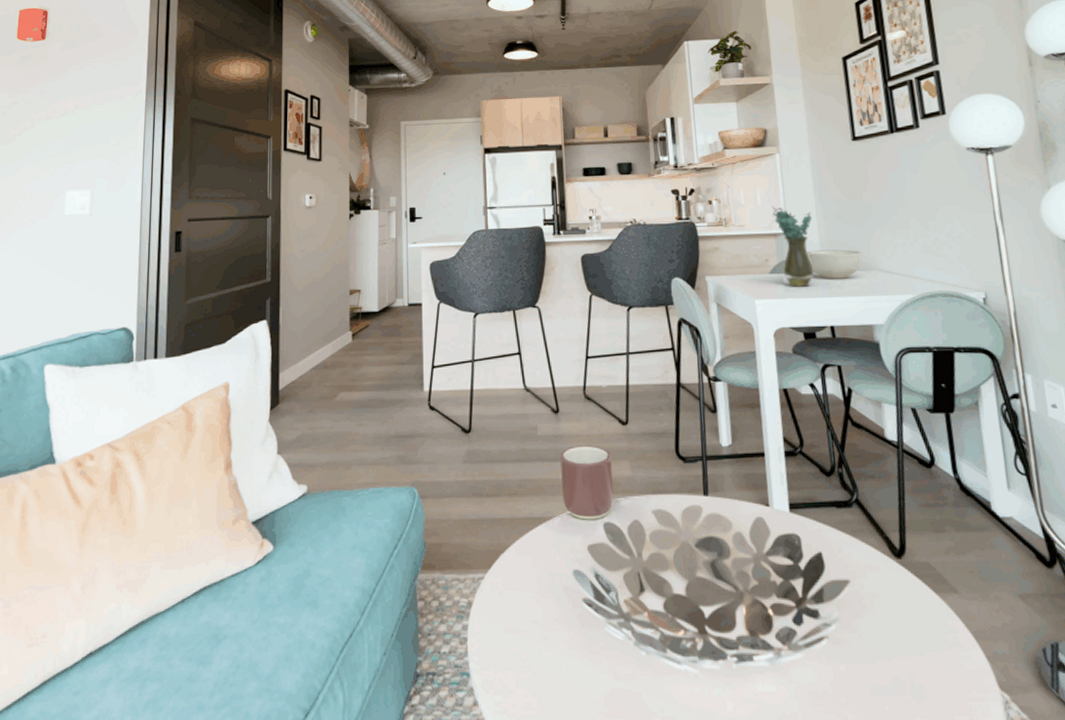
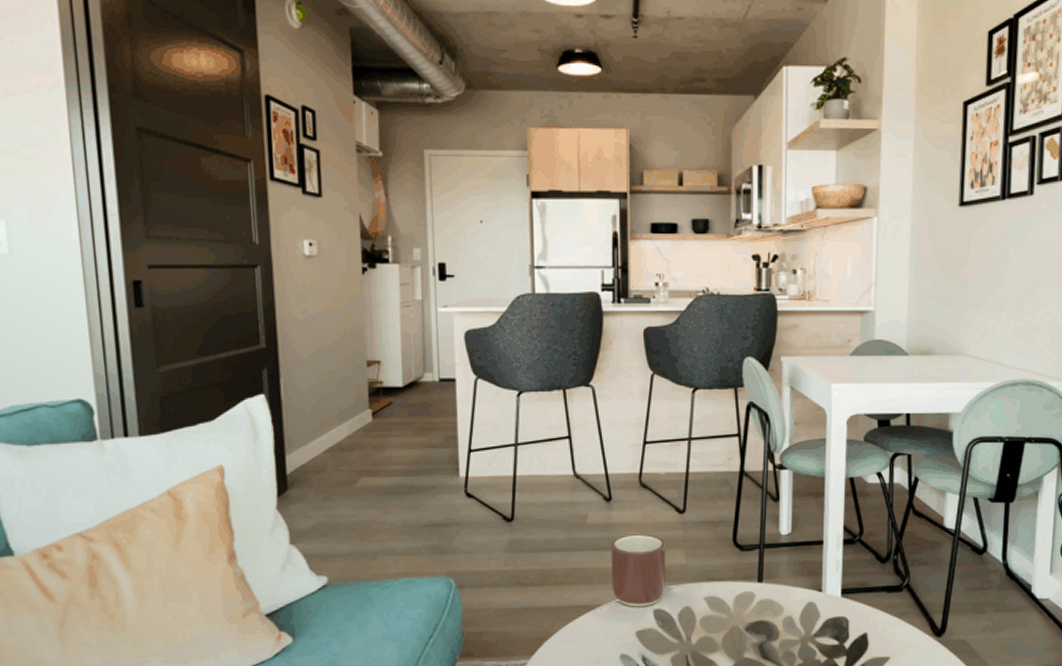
vase: present [772,207,814,287] -> none [861,280,904,371]
bowl: present [807,249,862,279] -> none [893,331,950,364]

